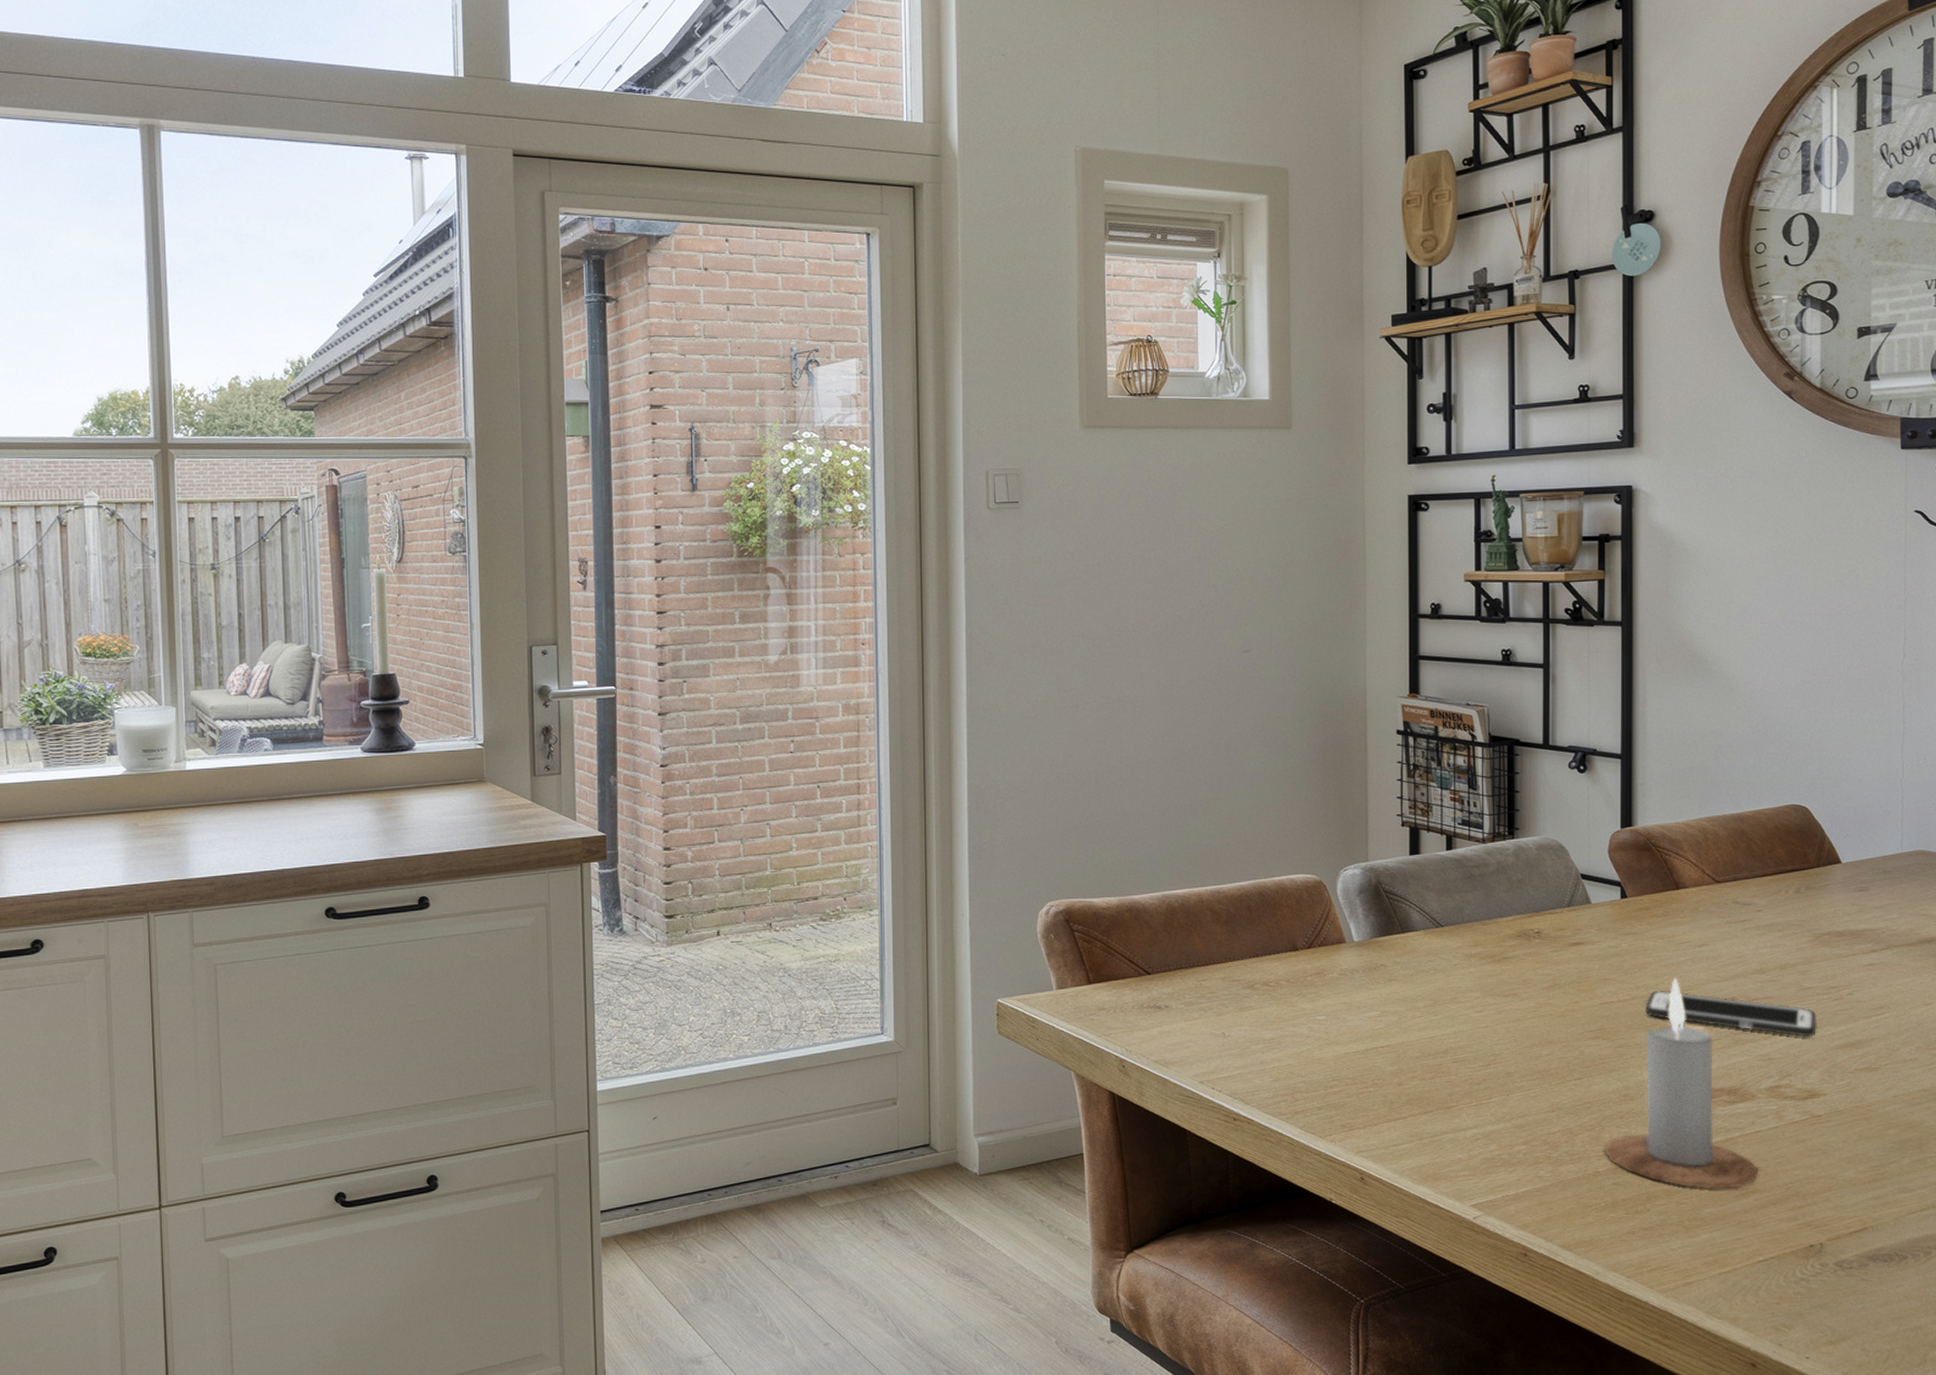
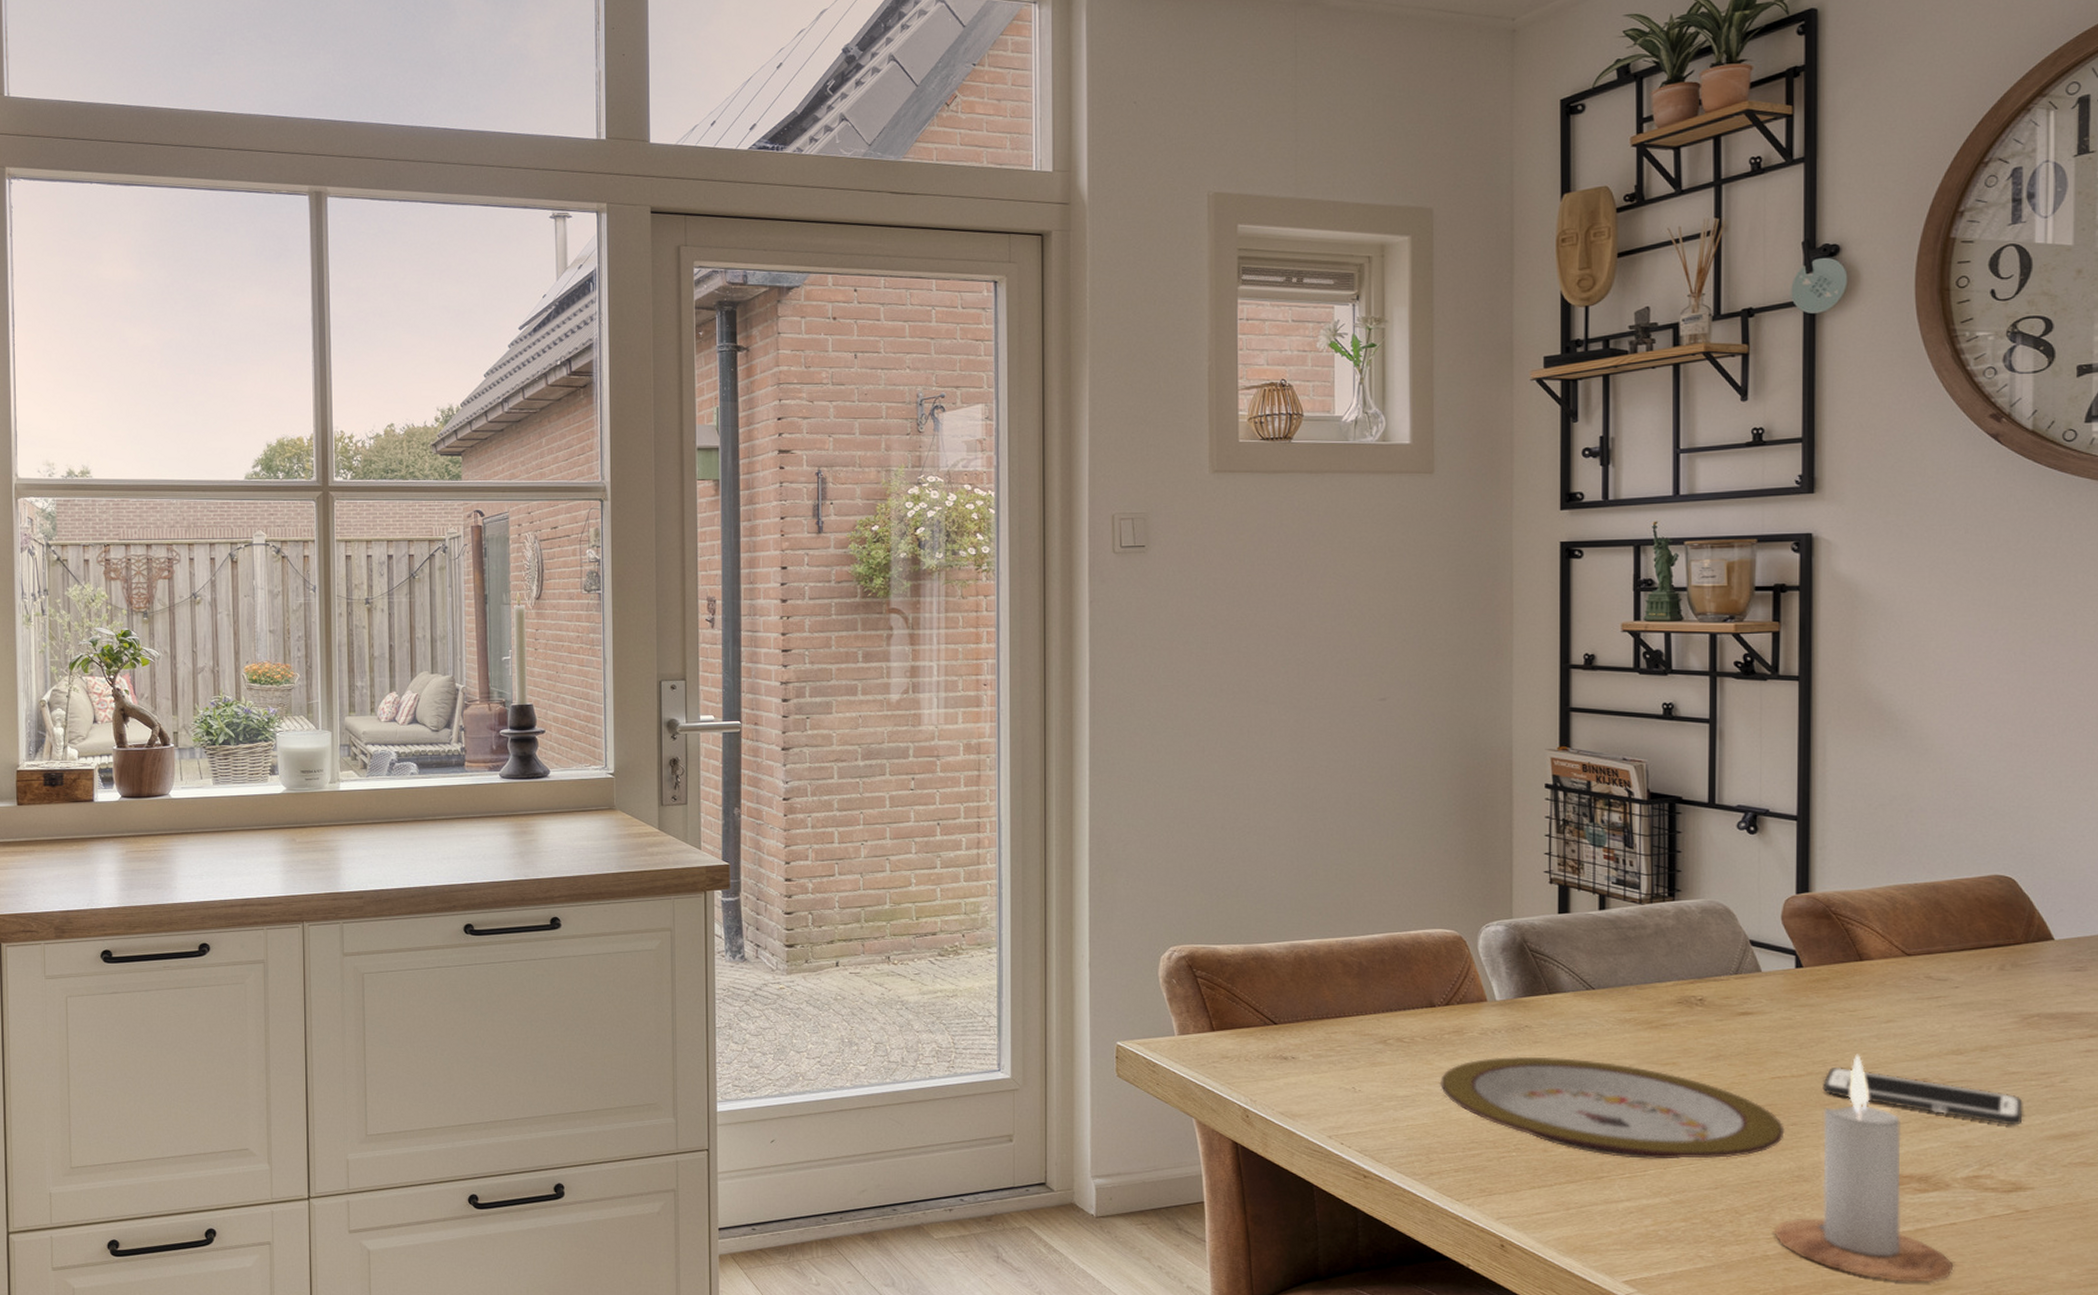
plate: none [1303,993,1612,1088] -> present [1439,1056,1785,1159]

